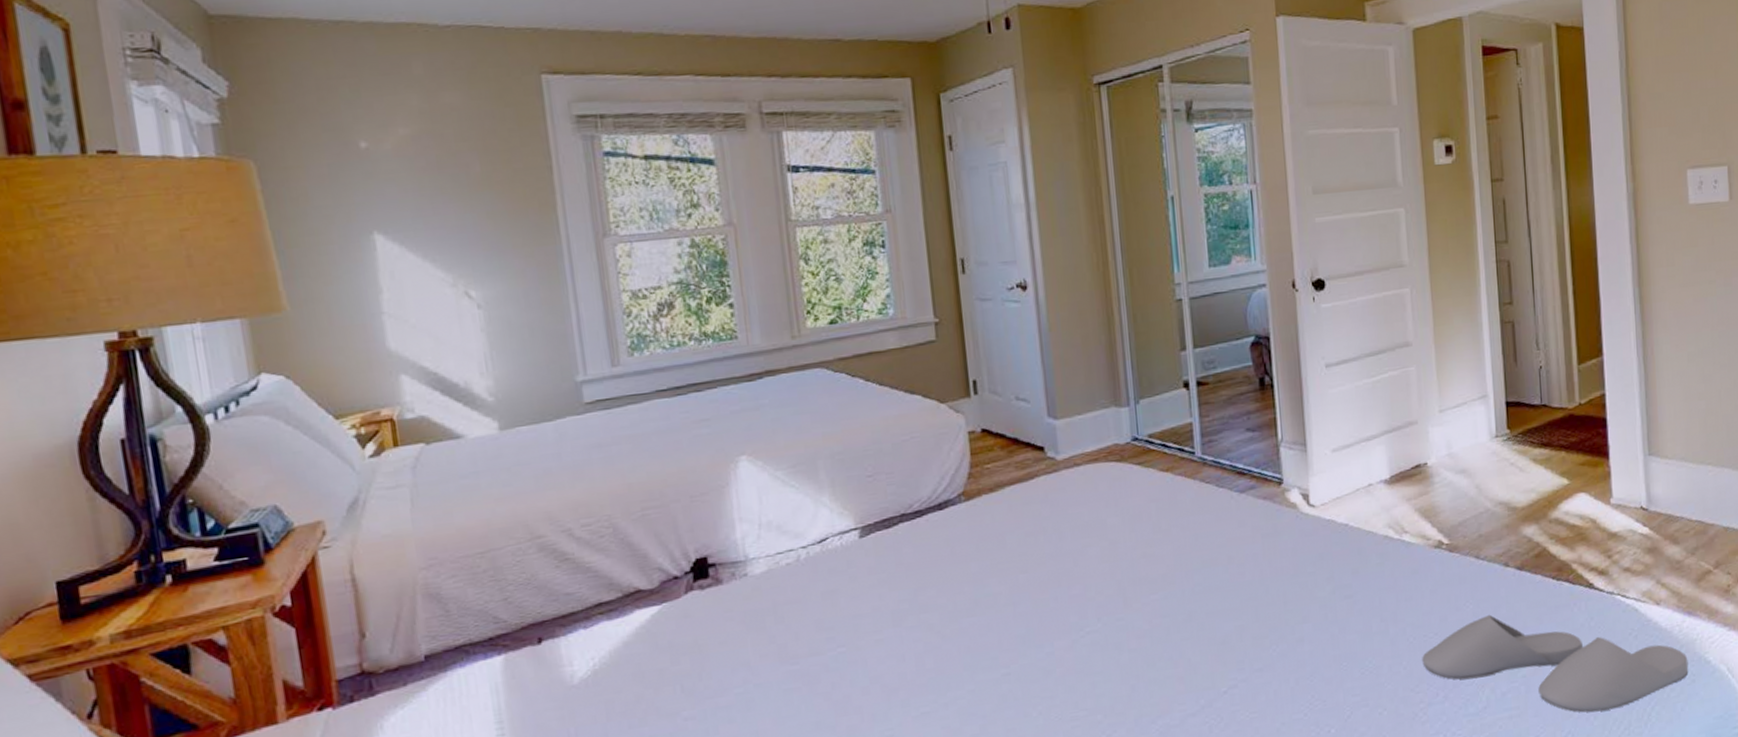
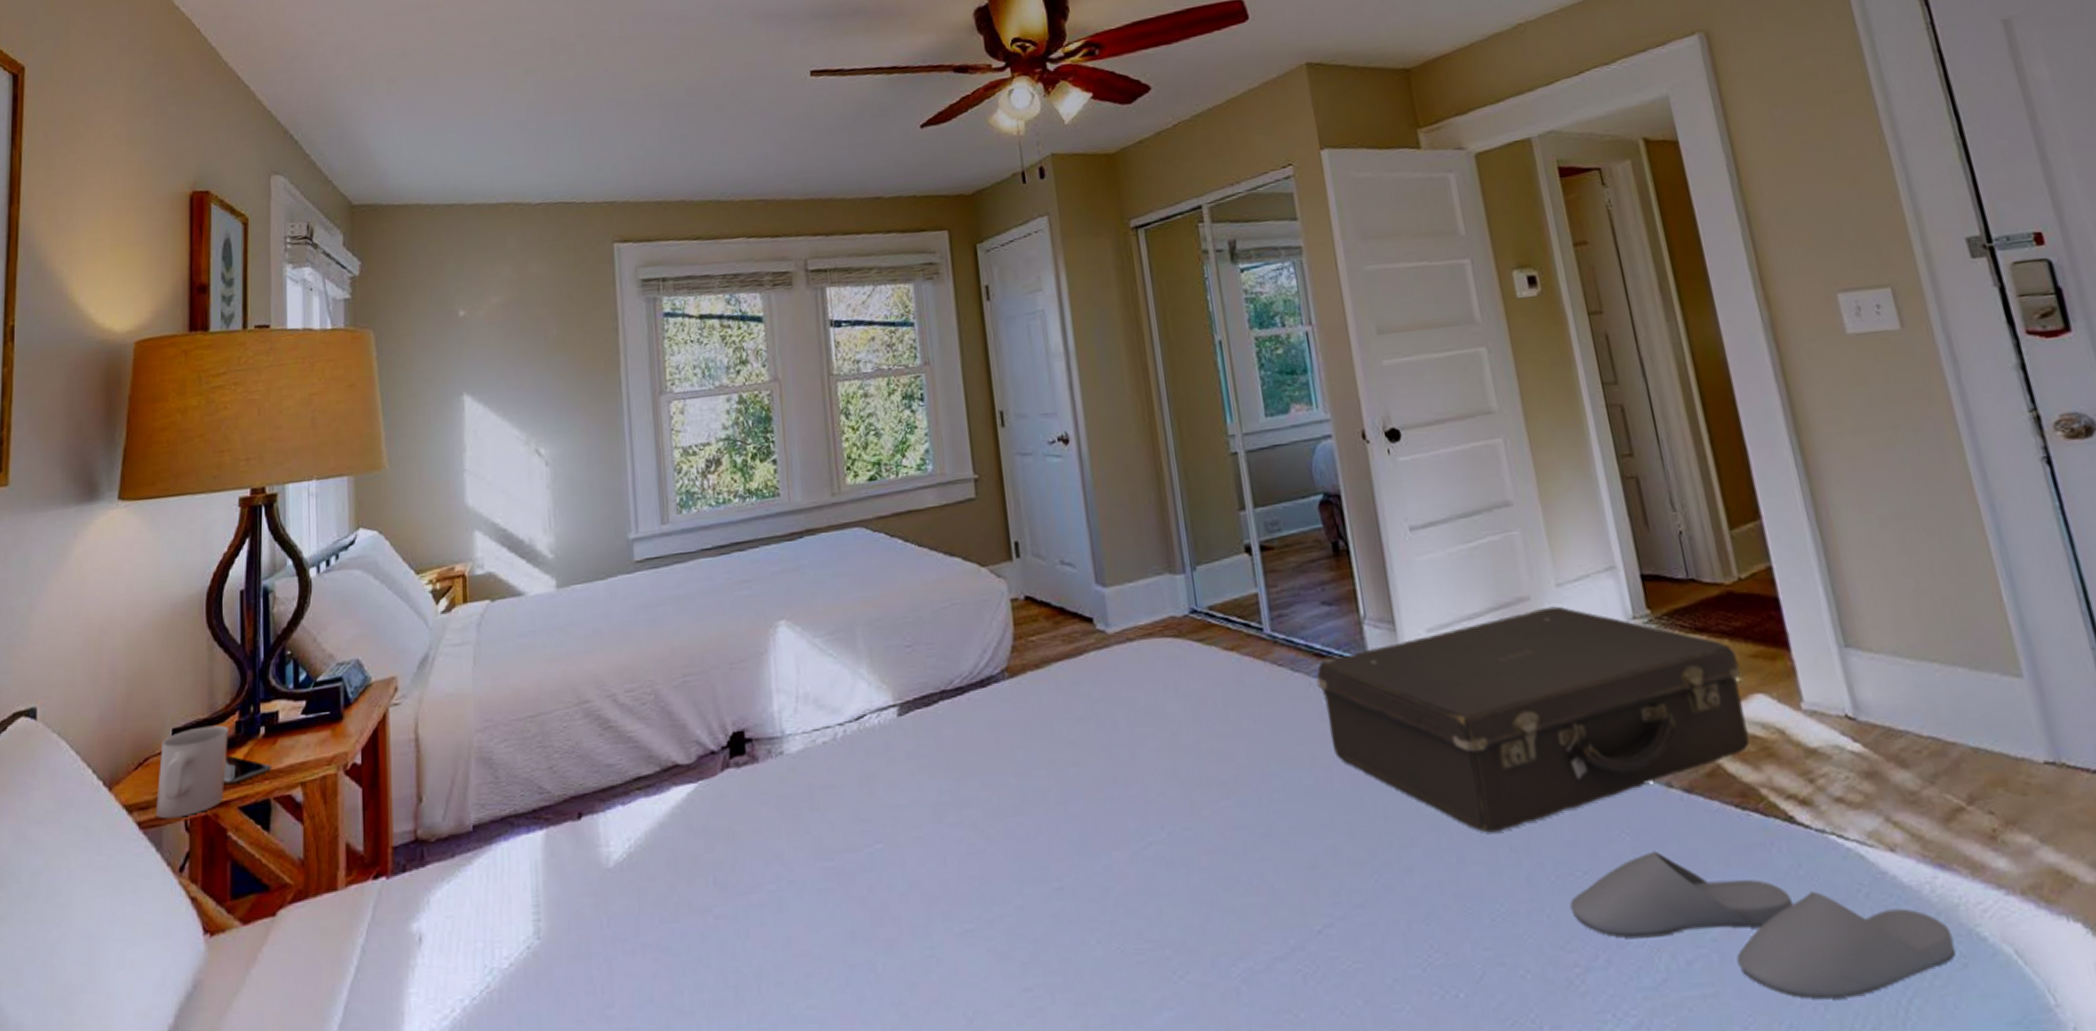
cup: none [44,575,131,671] -> present [156,725,228,819]
smartphone: none [126,604,185,634] -> present [223,755,271,785]
suitcase: none [1237,428,1570,609] -> present [1316,606,1750,833]

